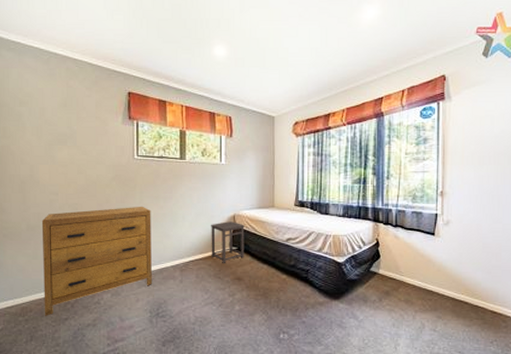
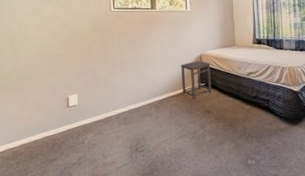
dresser: present [41,206,152,316] -> none [30,52,131,158]

